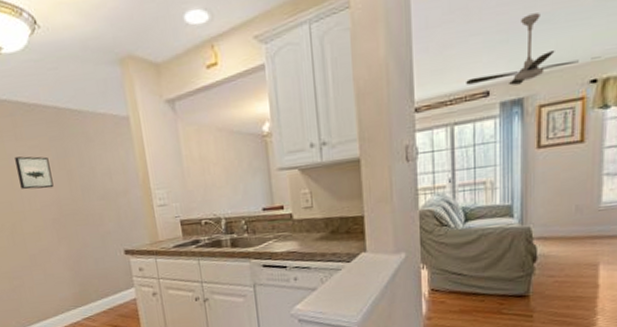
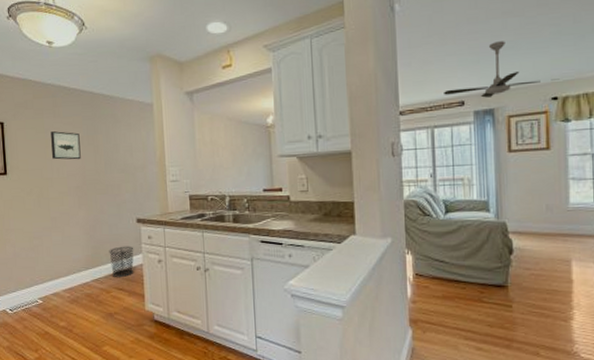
waste bin: none [97,280,127,314] -> present [109,246,134,277]

